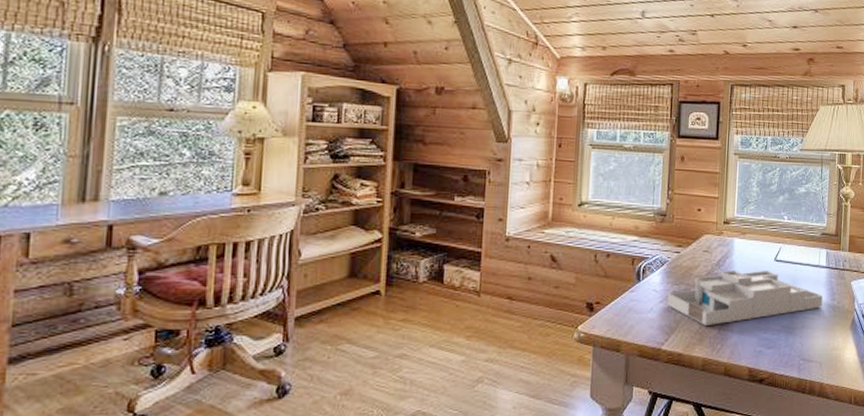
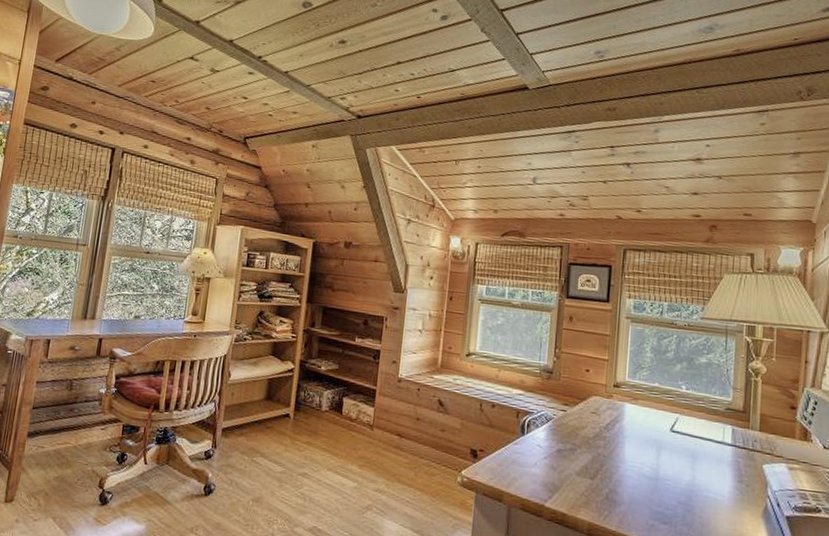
desk organizer: present [666,269,823,326] -> none [551,434,728,490]

